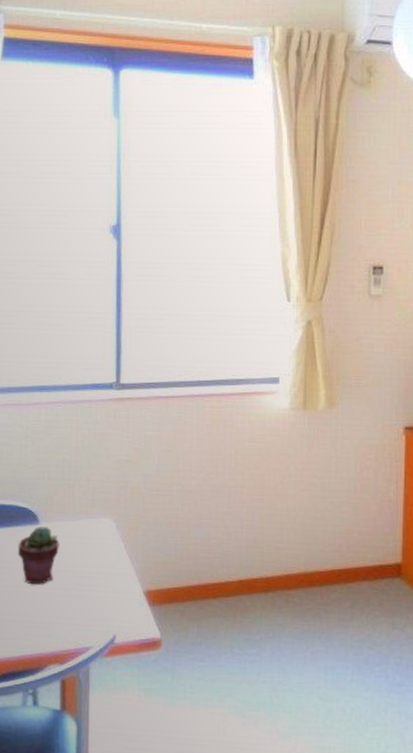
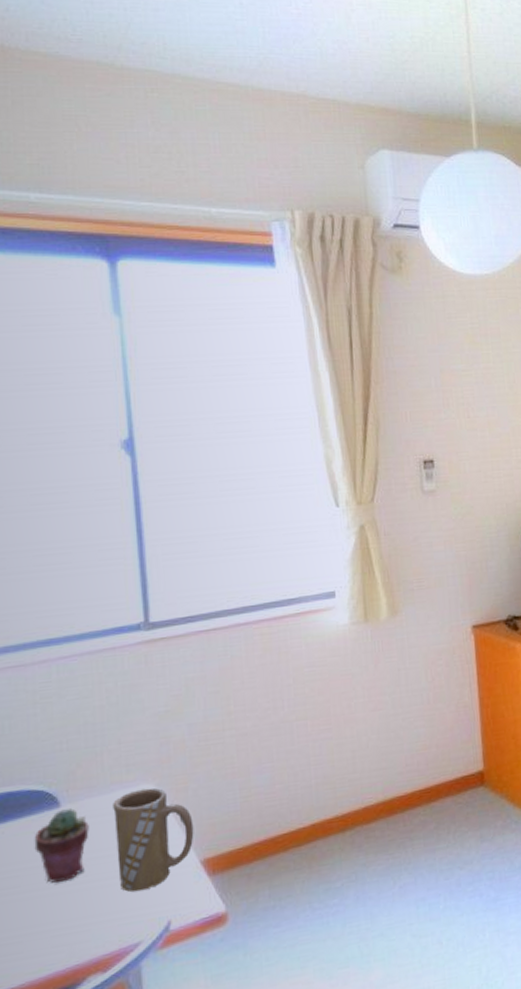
mug: none [78,521,141,606] -> present [113,787,194,892]

